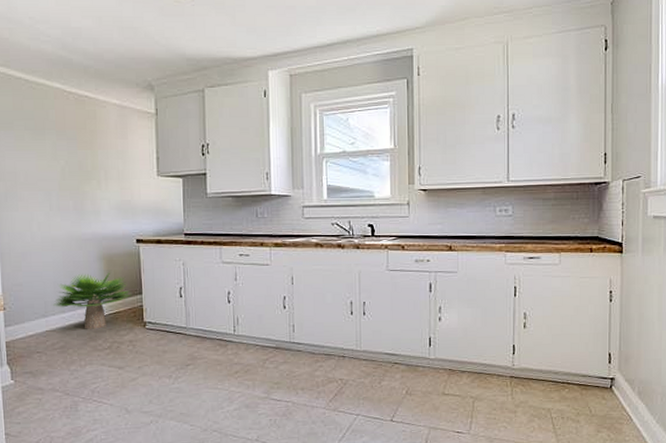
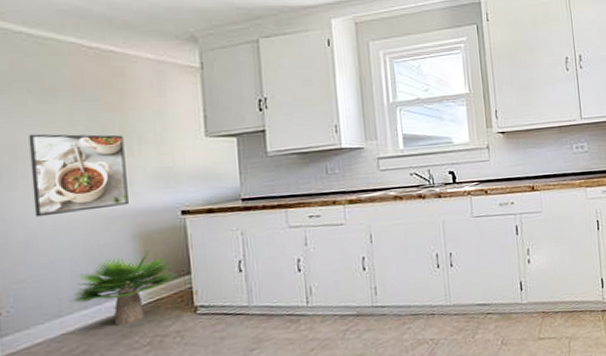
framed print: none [25,165,97,234] -> present [28,134,129,217]

